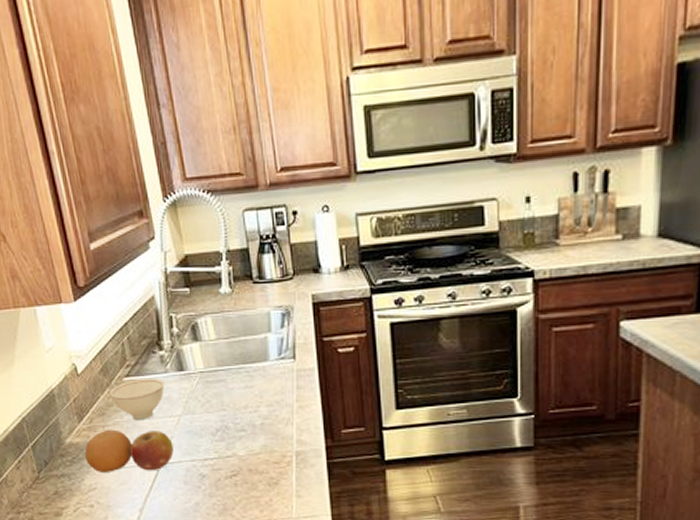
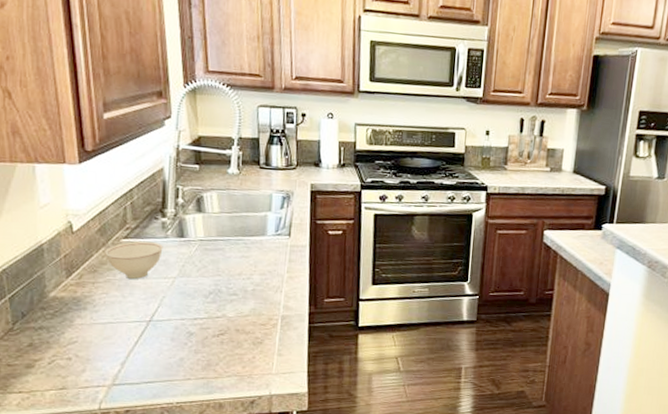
fruit: present [84,429,133,473] -> none [68,286,122,328]
fruit: present [130,431,174,471] -> none [118,290,165,328]

